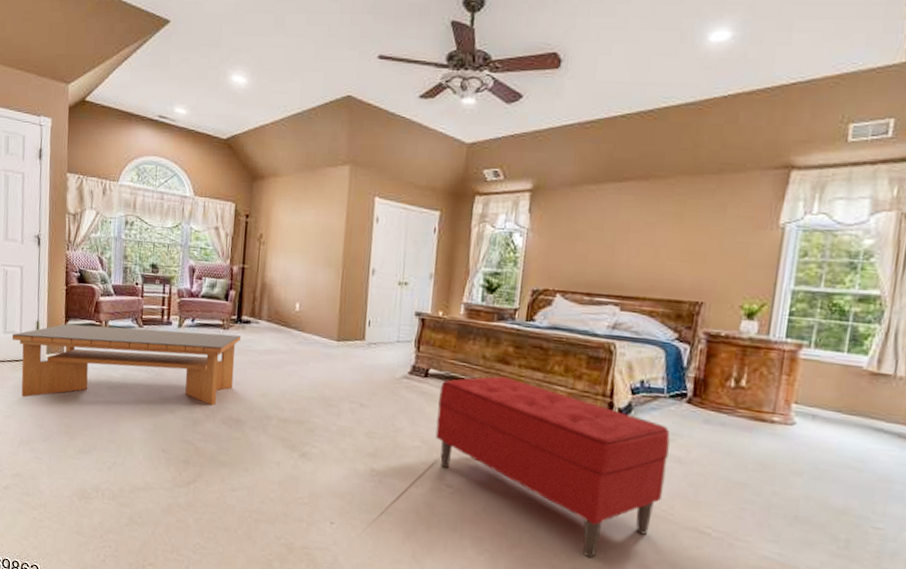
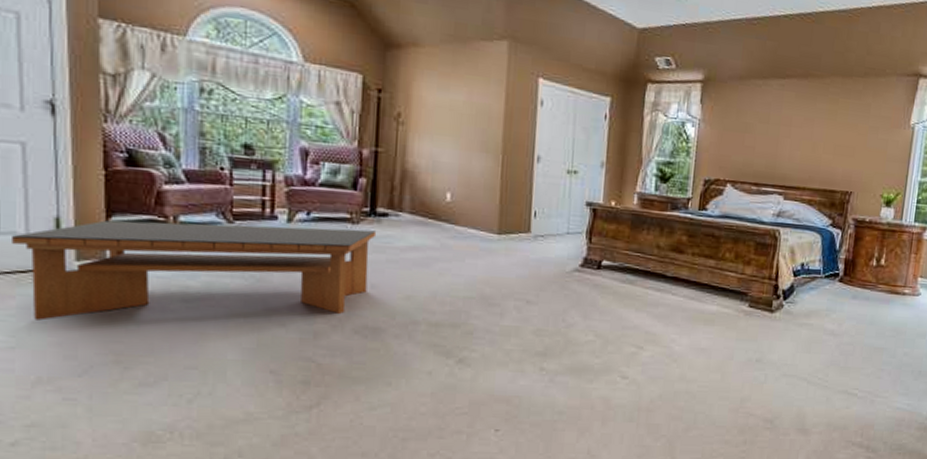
bench: present [435,376,670,558] -> none [609,265,826,430]

